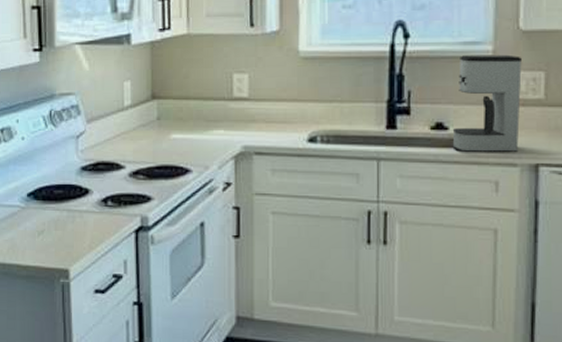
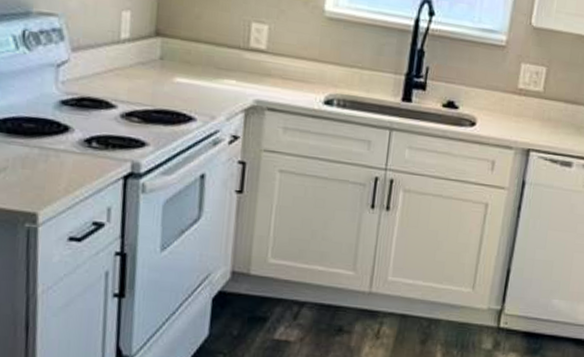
coffee maker: present [452,54,522,153] -> none [460,41,529,136]

